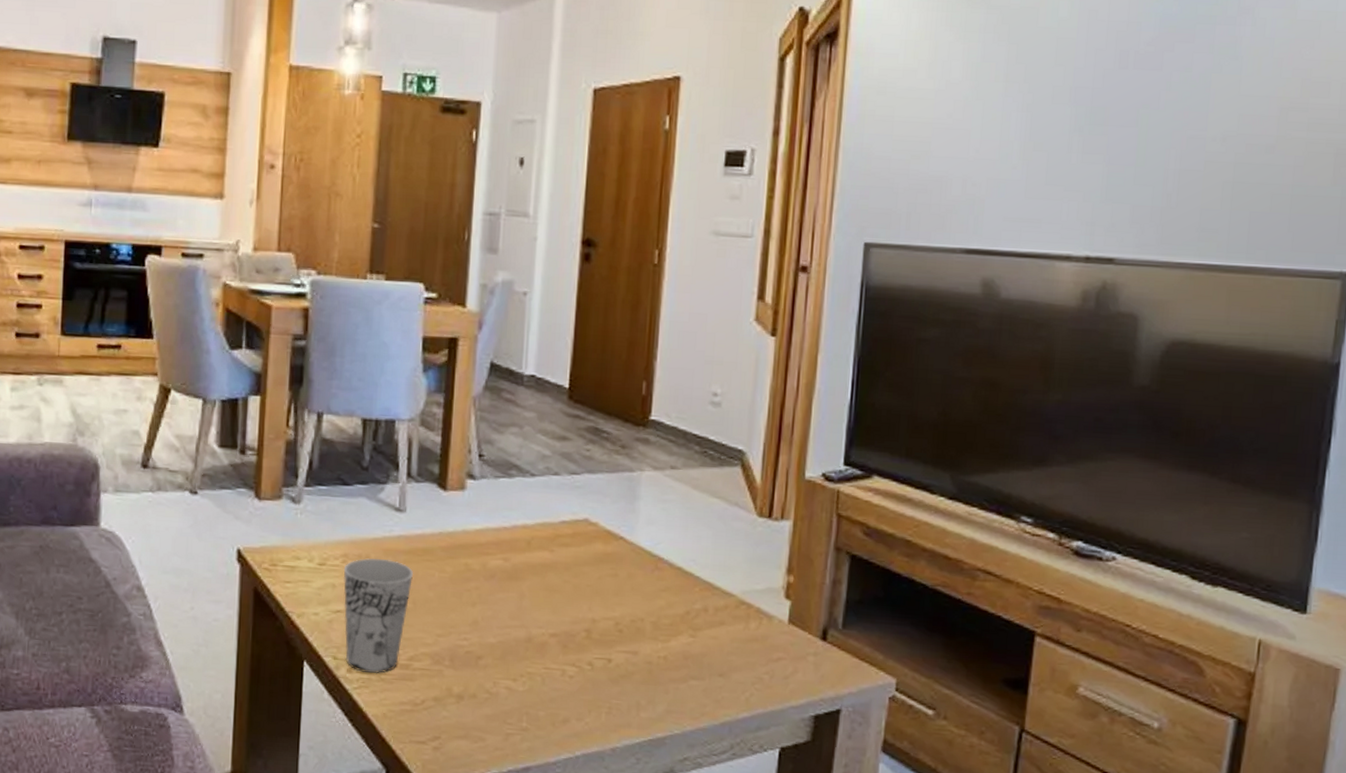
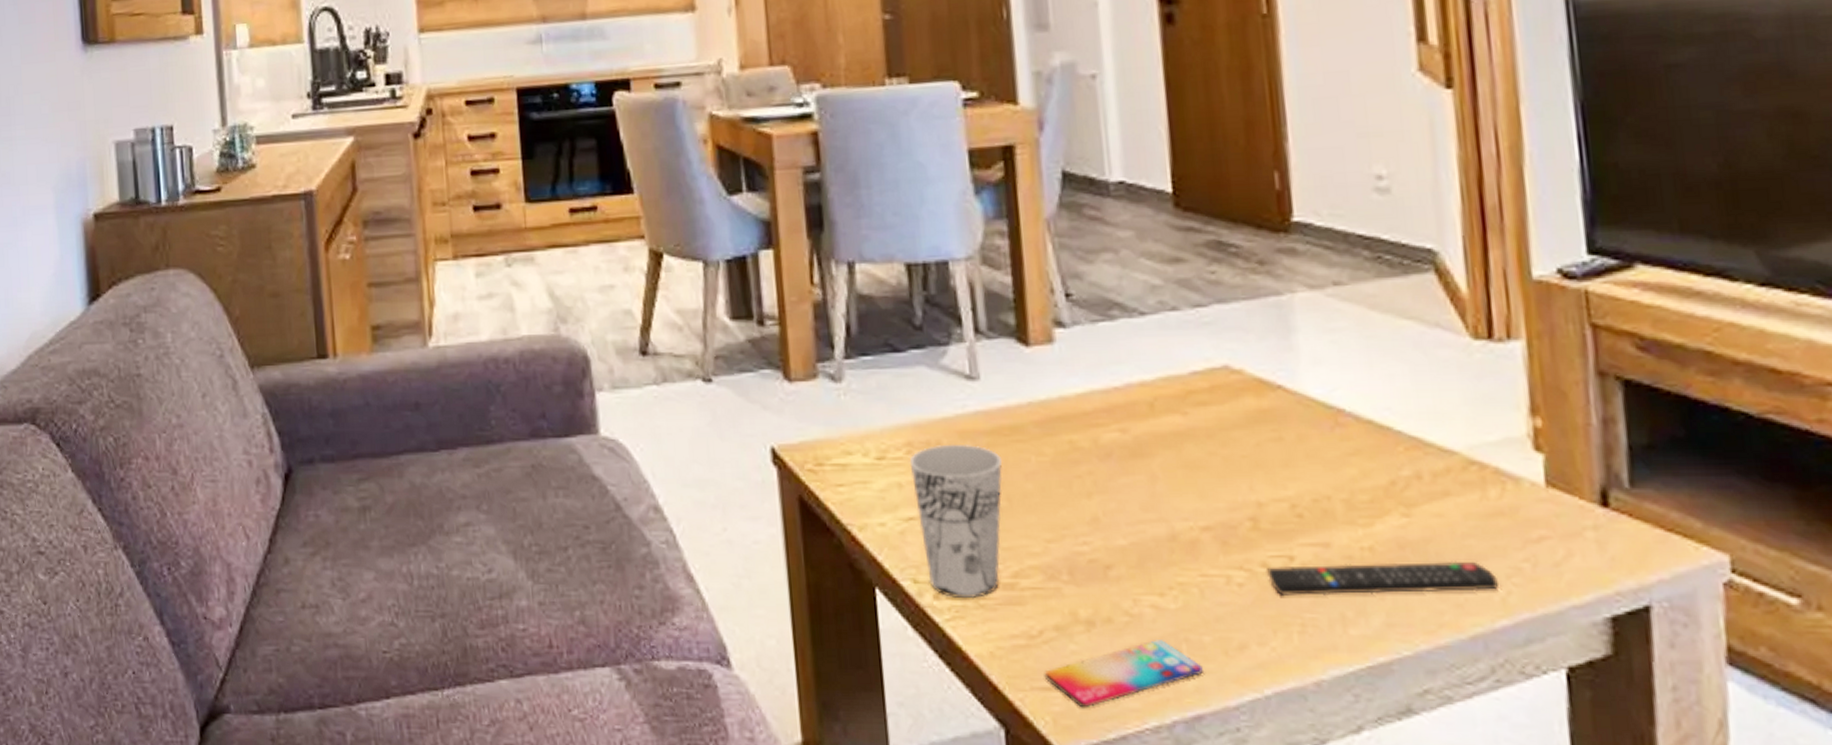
smartphone: none [421,712,536,758] -> present [1044,640,1205,708]
remote control: none [590,665,746,693] -> present [1266,561,1499,596]

